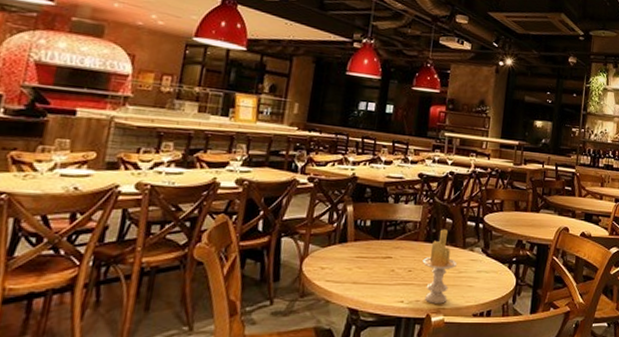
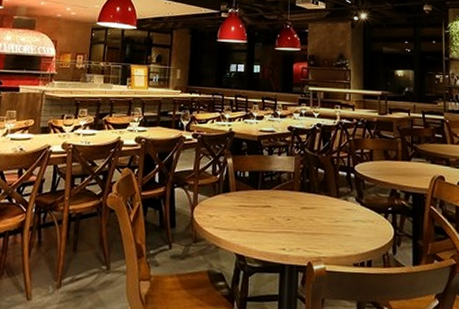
candle: present [422,229,458,304] -> none [299,179,334,252]

